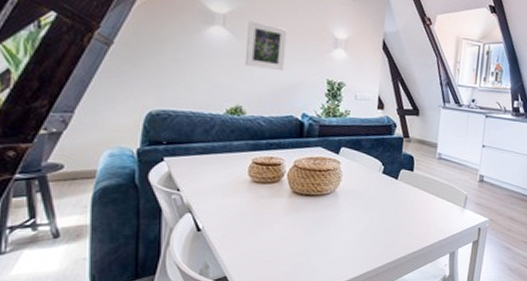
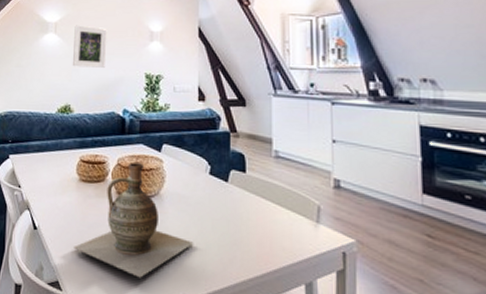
ceramic jug: none [244,164,365,264] -> present [73,162,194,278]

